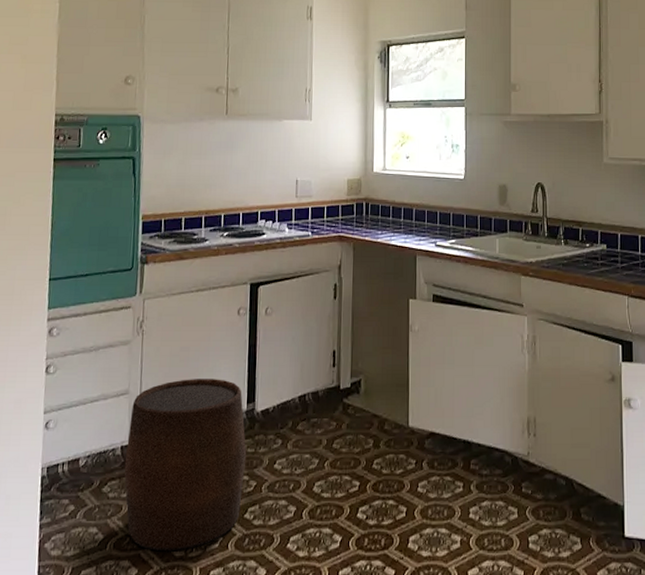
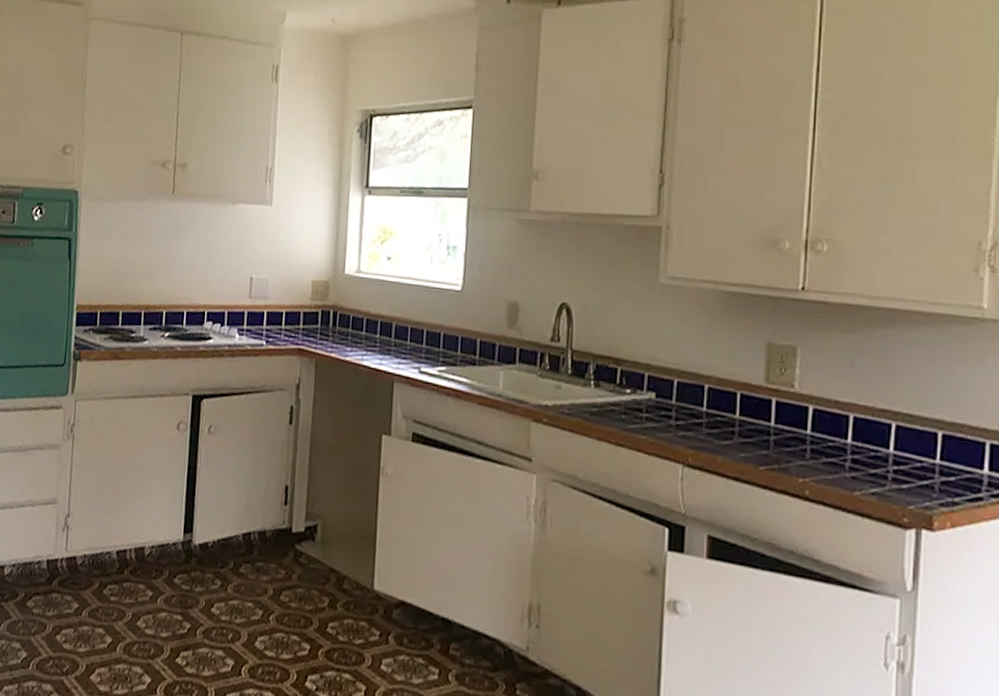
stool: present [124,379,247,550] -> none [49,495,181,685]

